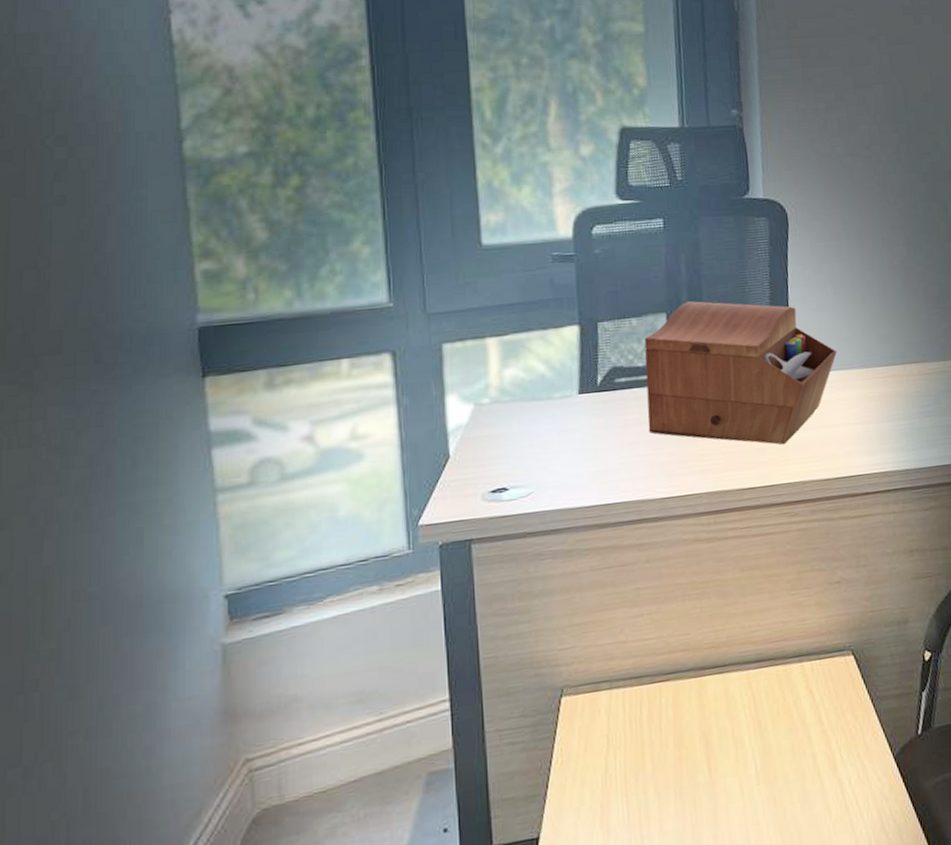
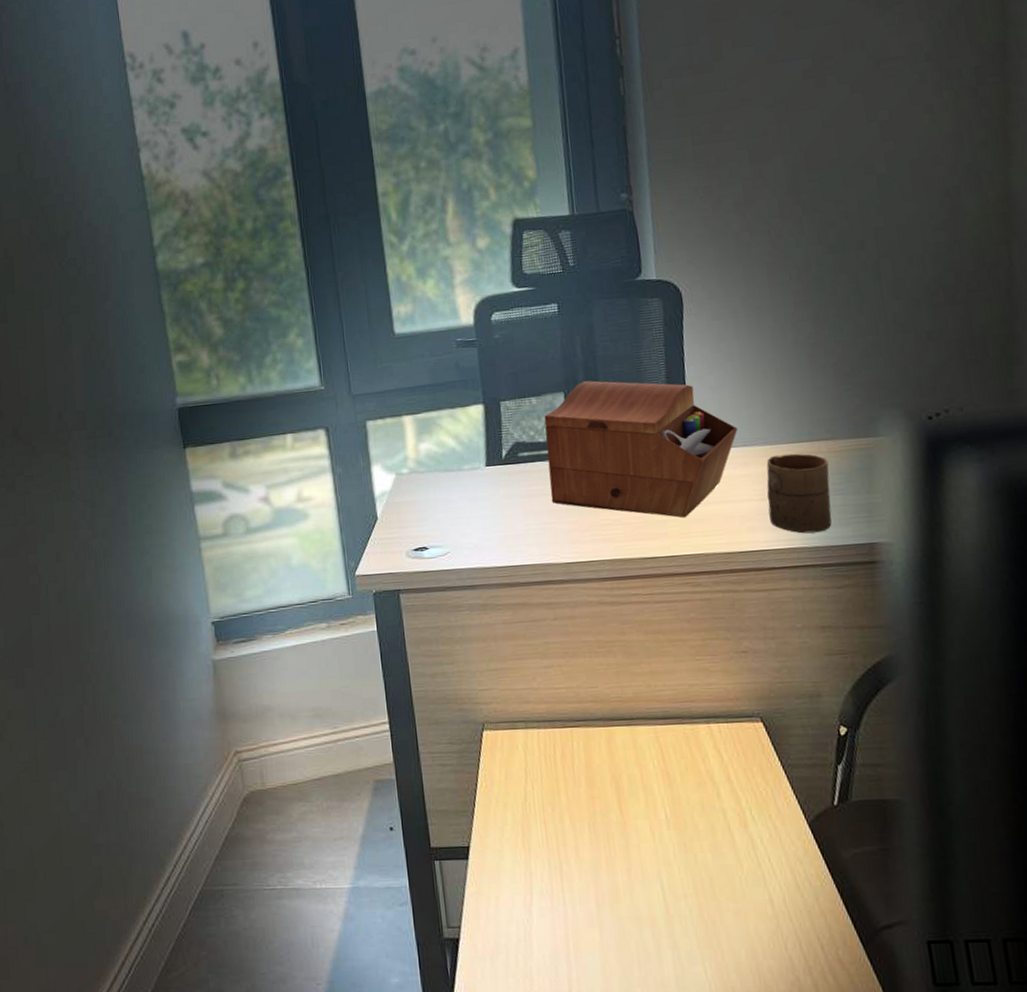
cup: none [862,376,921,457] -> present [766,453,832,534]

